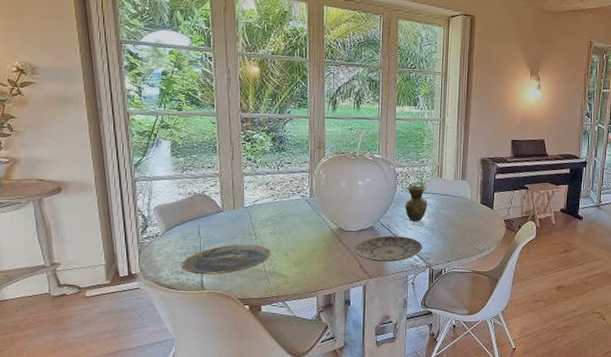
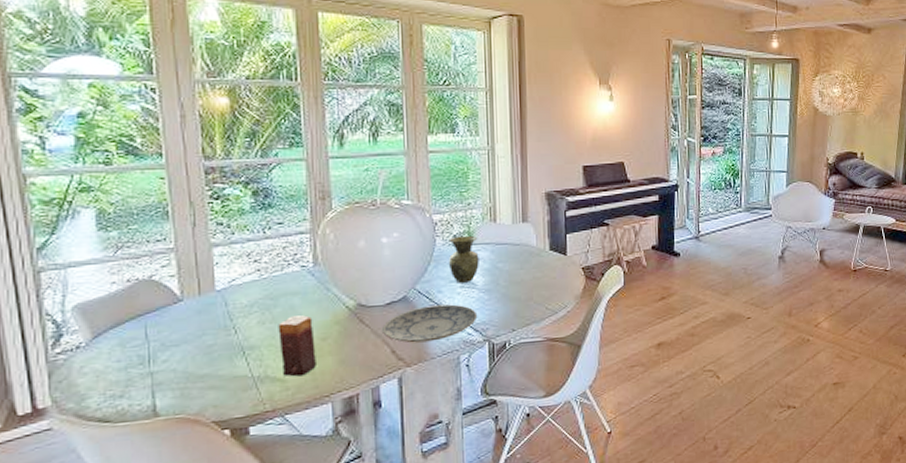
plate: present [182,244,271,275] -> none [120,341,259,395]
candle: none [284,231,308,275] -> present [278,315,316,377]

